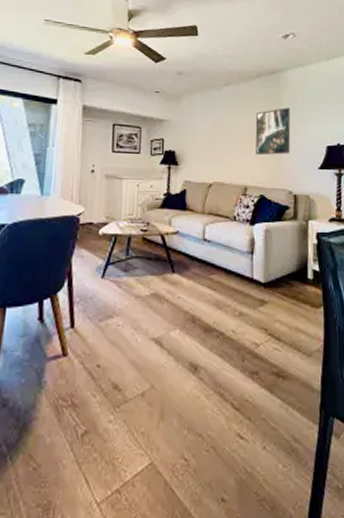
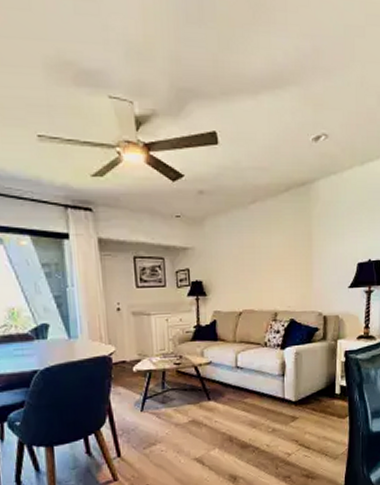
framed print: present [255,107,291,156] -> none [284,224,321,279]

